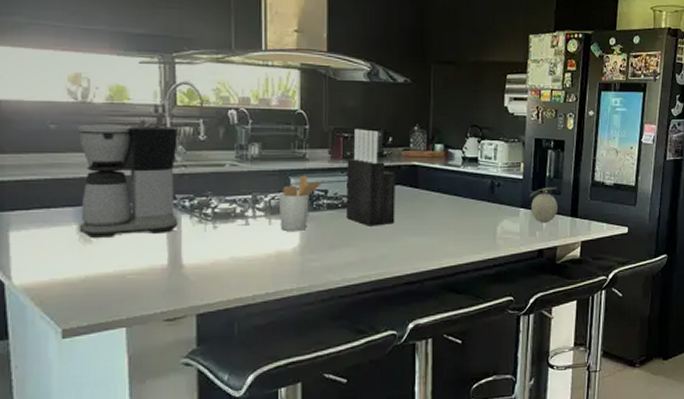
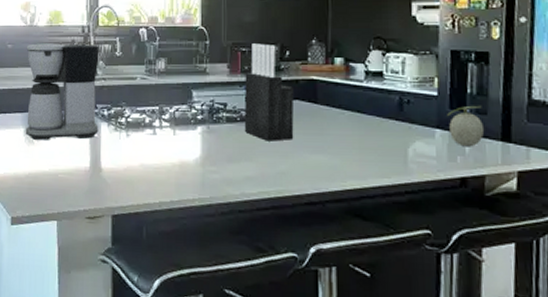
utensil holder: present [278,175,324,232] -> none [182,88,224,143]

